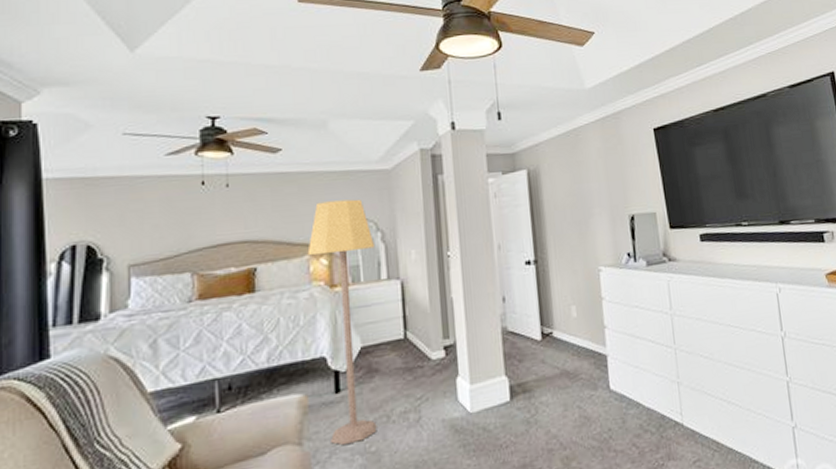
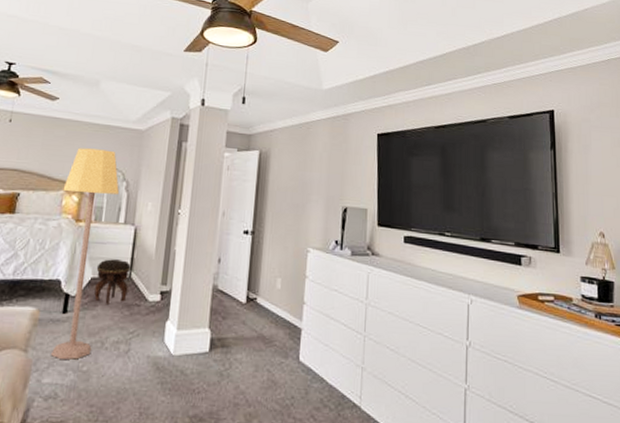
footstool: none [364,320,407,373] -> present [94,259,131,304]

